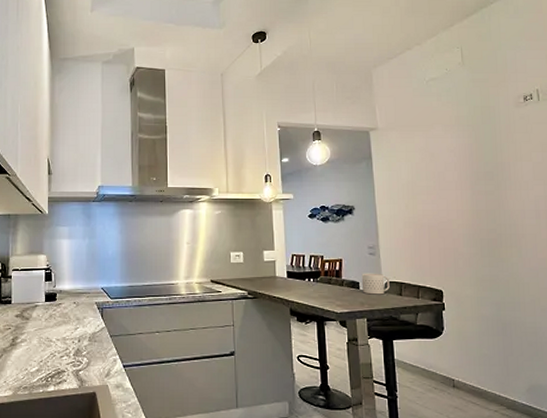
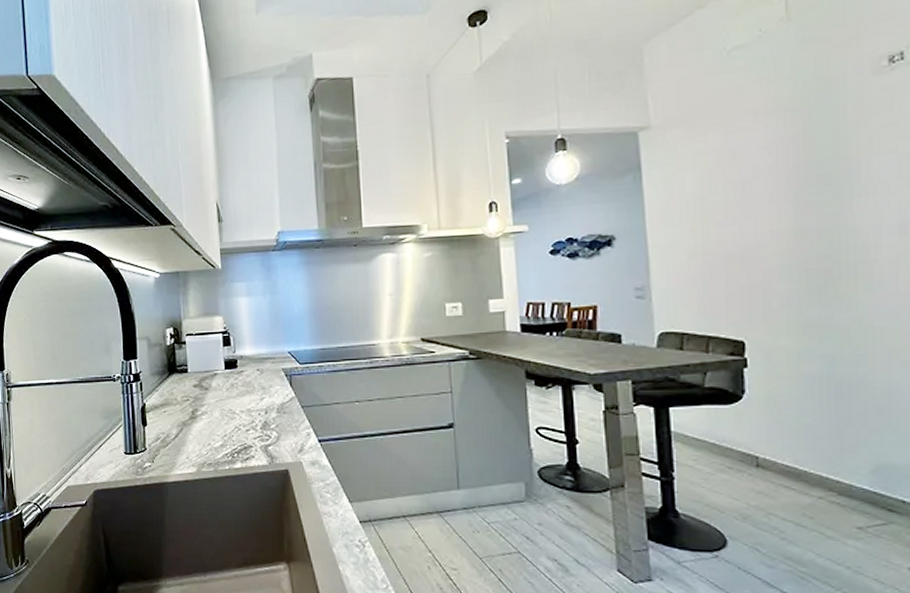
mug: present [361,273,390,295] -> none [624,321,666,350]

